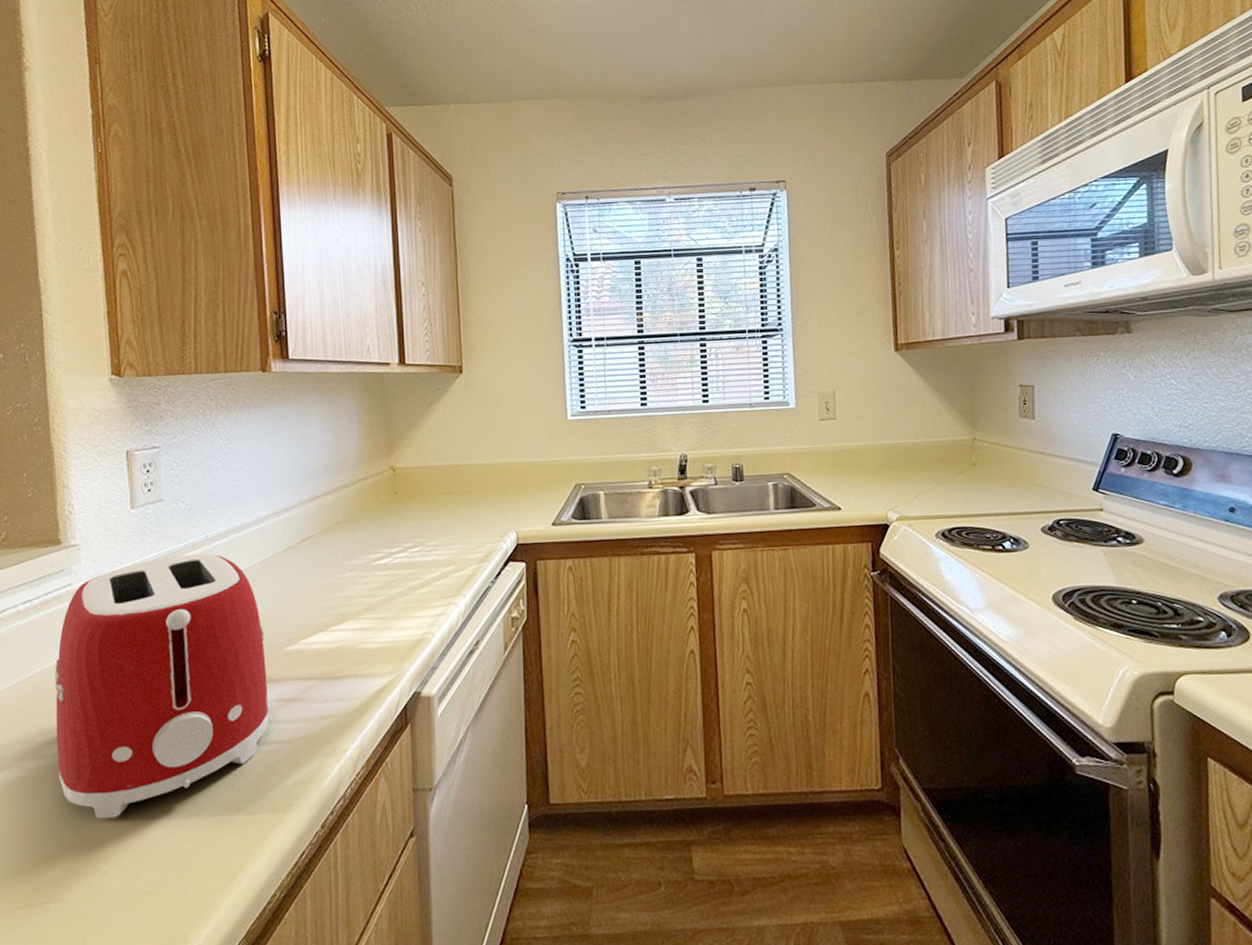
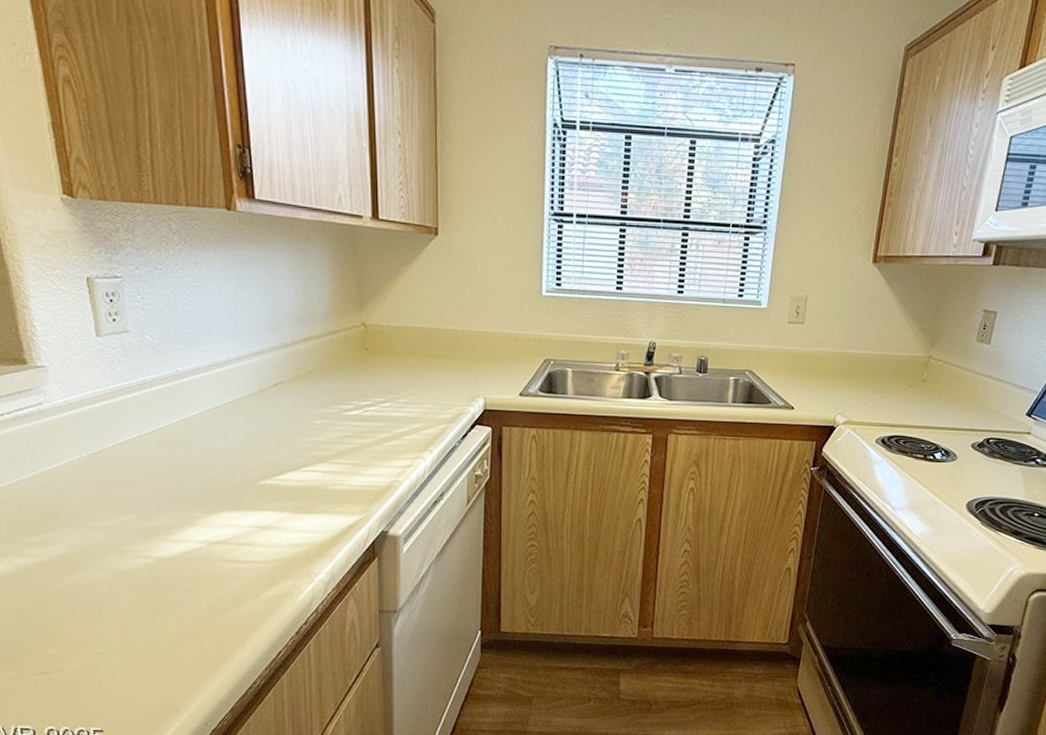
toaster: present [55,553,269,819] -> none [34,387,246,612]

